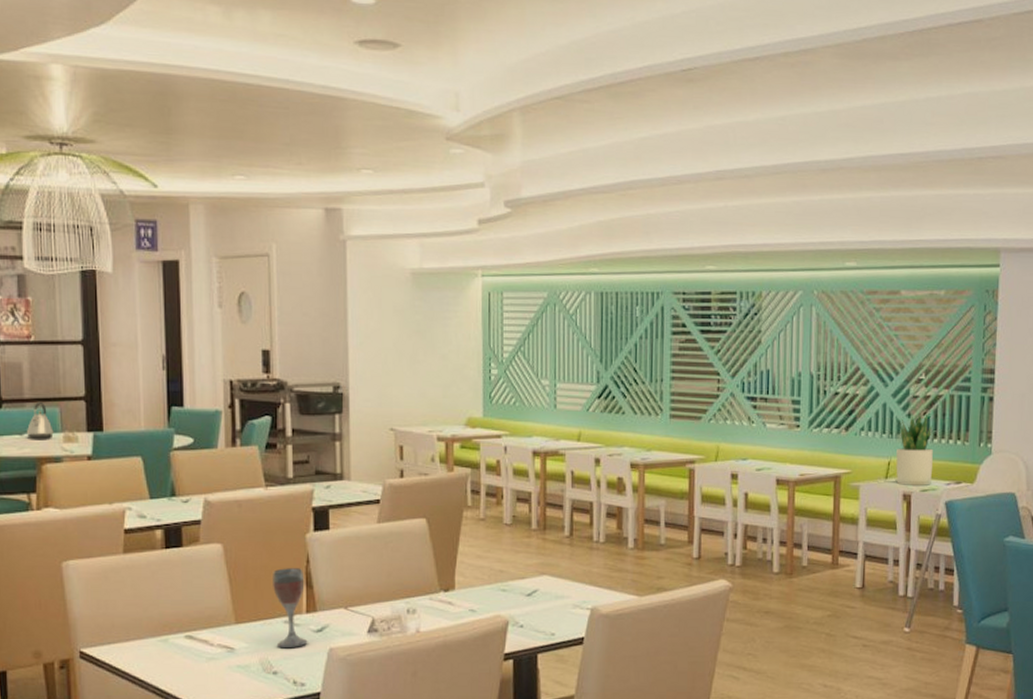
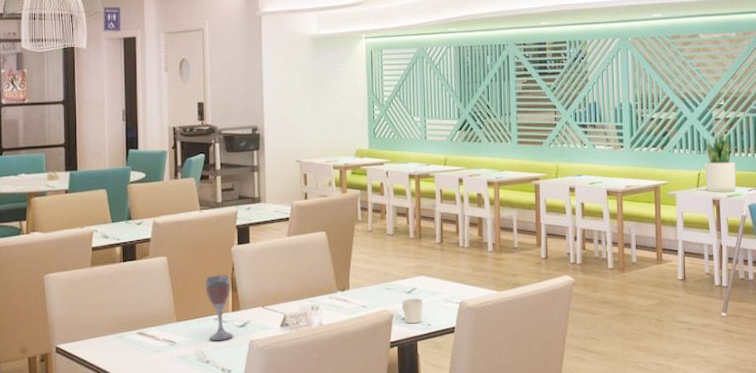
kettle: present [26,401,54,440] -> none [20,149,40,179]
cup: none [519,602,546,633] -> present [401,298,423,324]

